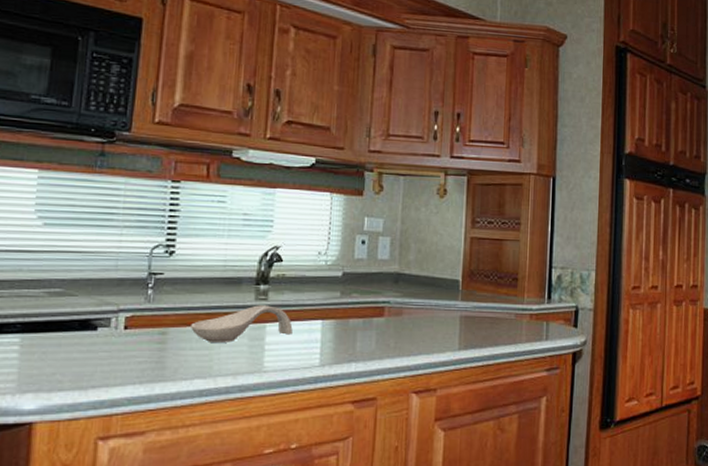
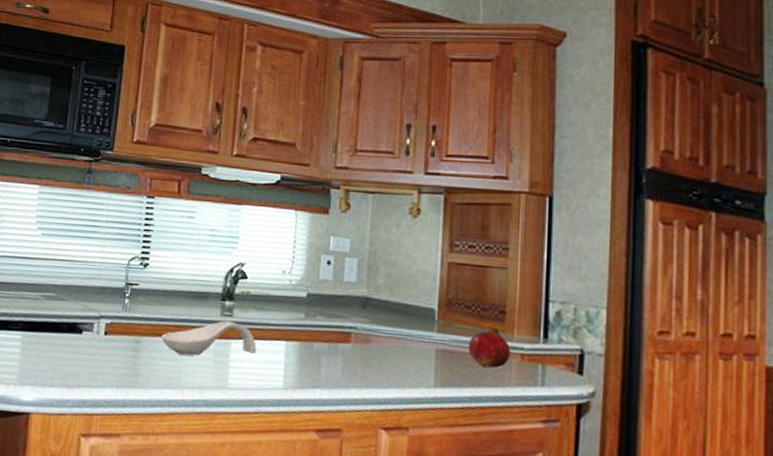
fruit: none [487,294,522,328] -> present [468,328,510,368]

